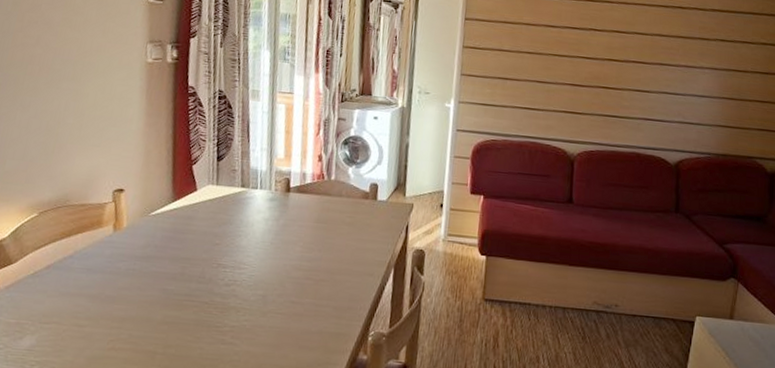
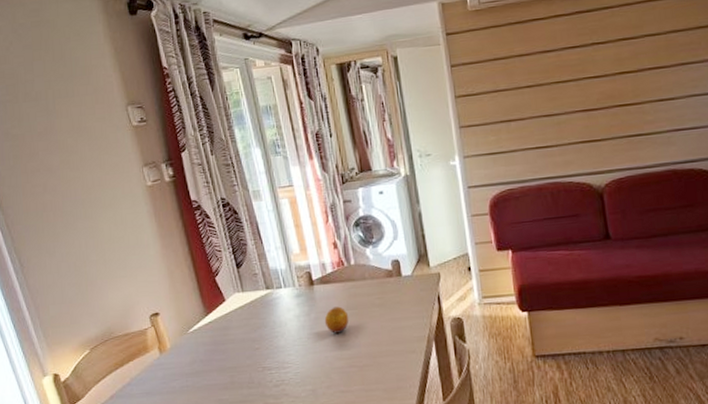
fruit: none [291,217,317,244] -> present [324,306,349,334]

